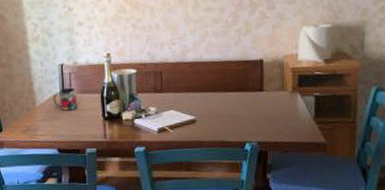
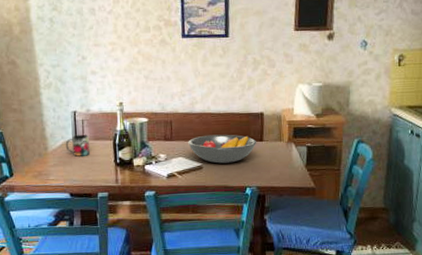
fruit bowl: none [180,84,257,117] -> present [188,134,257,164]

